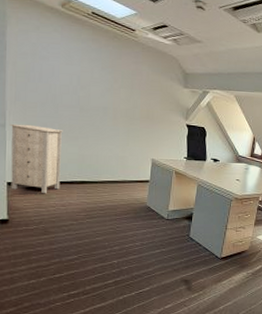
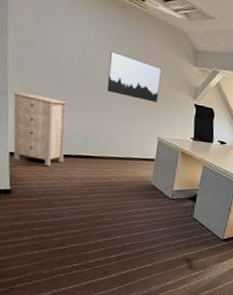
wall art: none [101,79,153,125] -> present [107,51,162,102]

